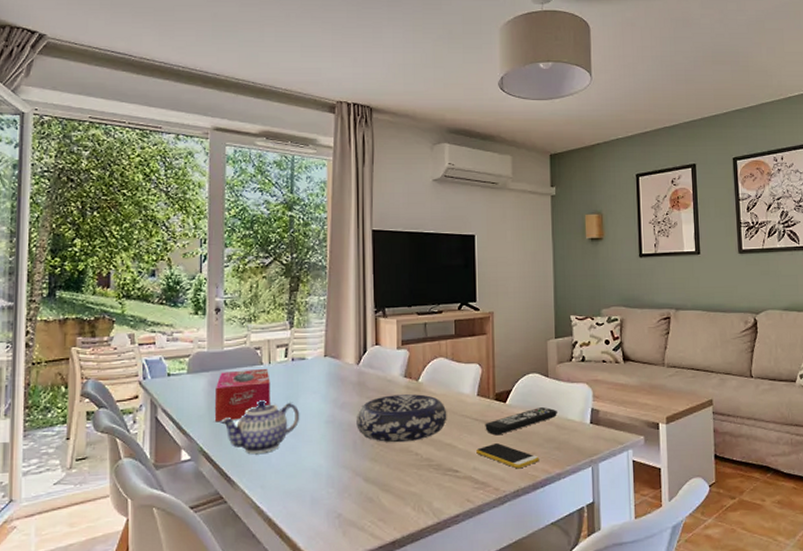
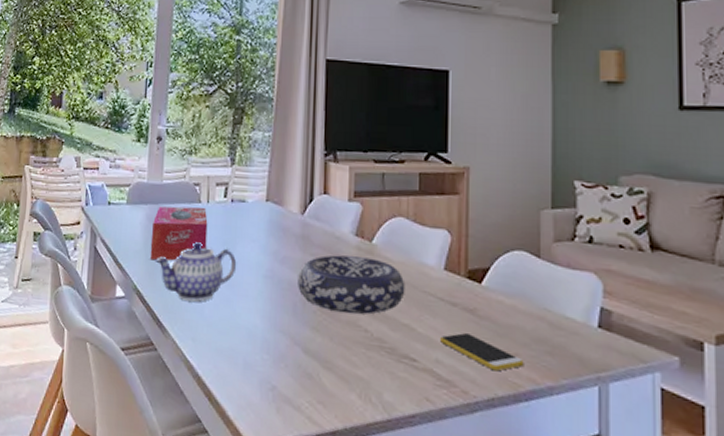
remote control: present [485,407,557,436] -> none [453,296,551,324]

